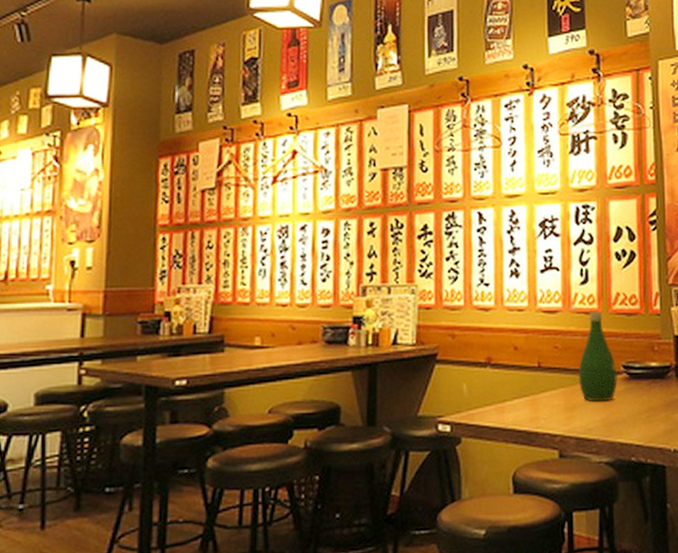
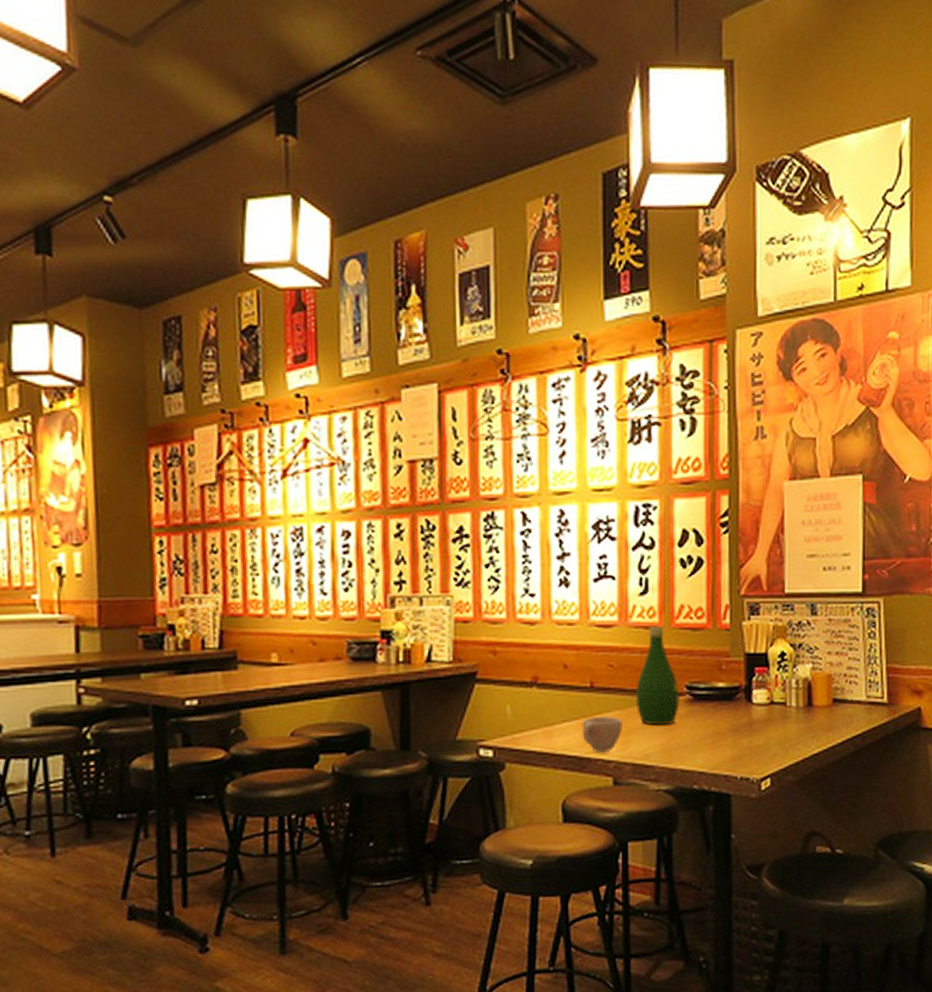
cup: none [530,394,567,427] -> present [582,716,622,752]

